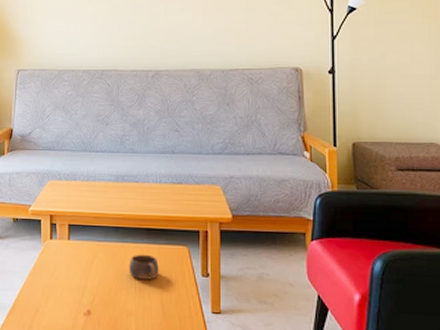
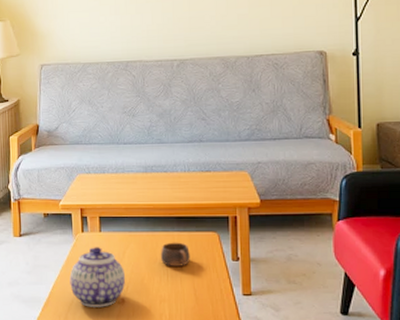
teapot: none [36,255,93,318] -> present [69,247,126,307]

